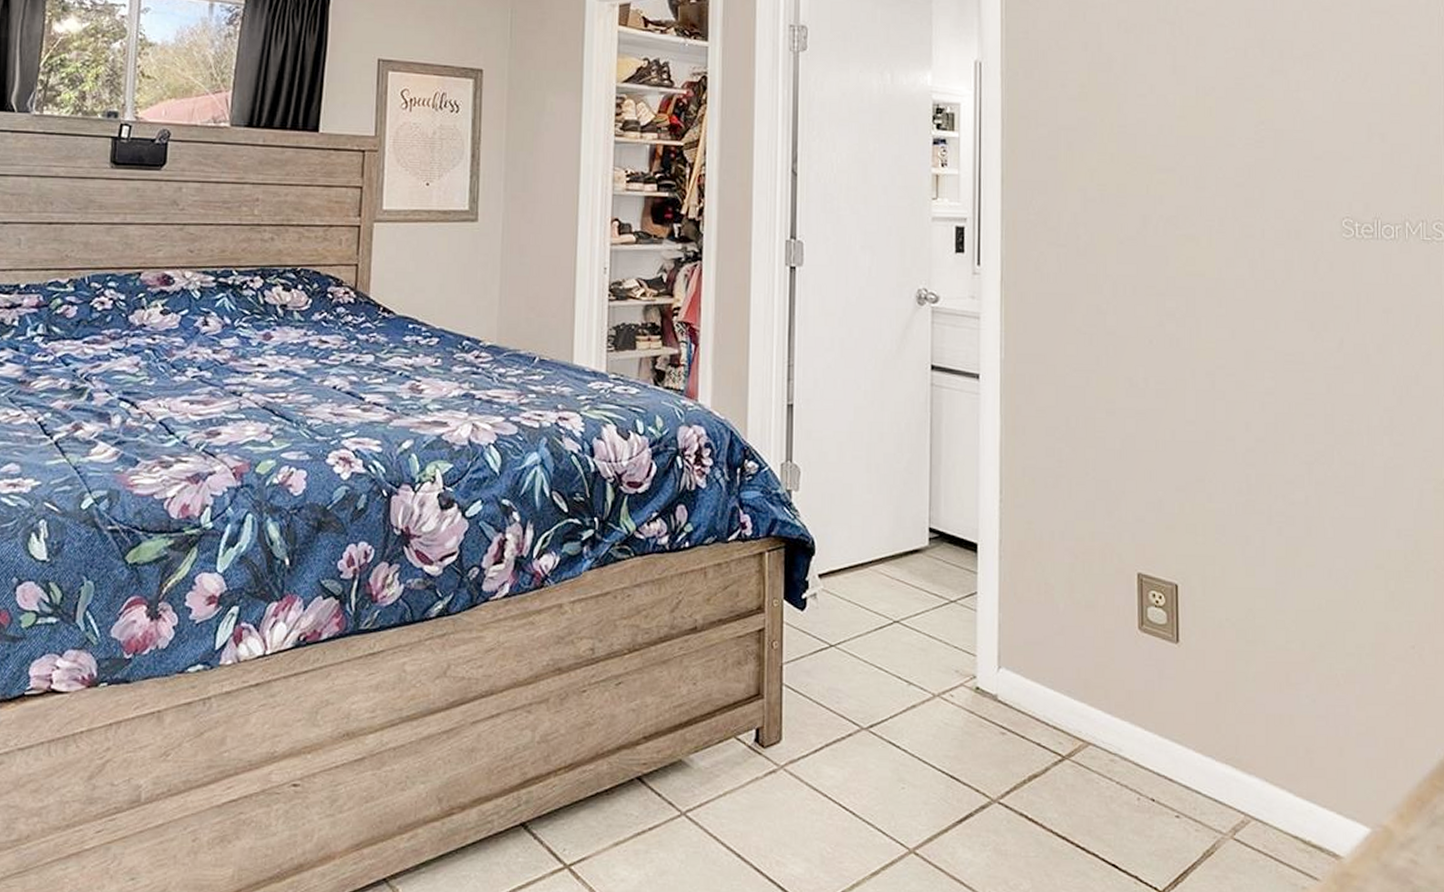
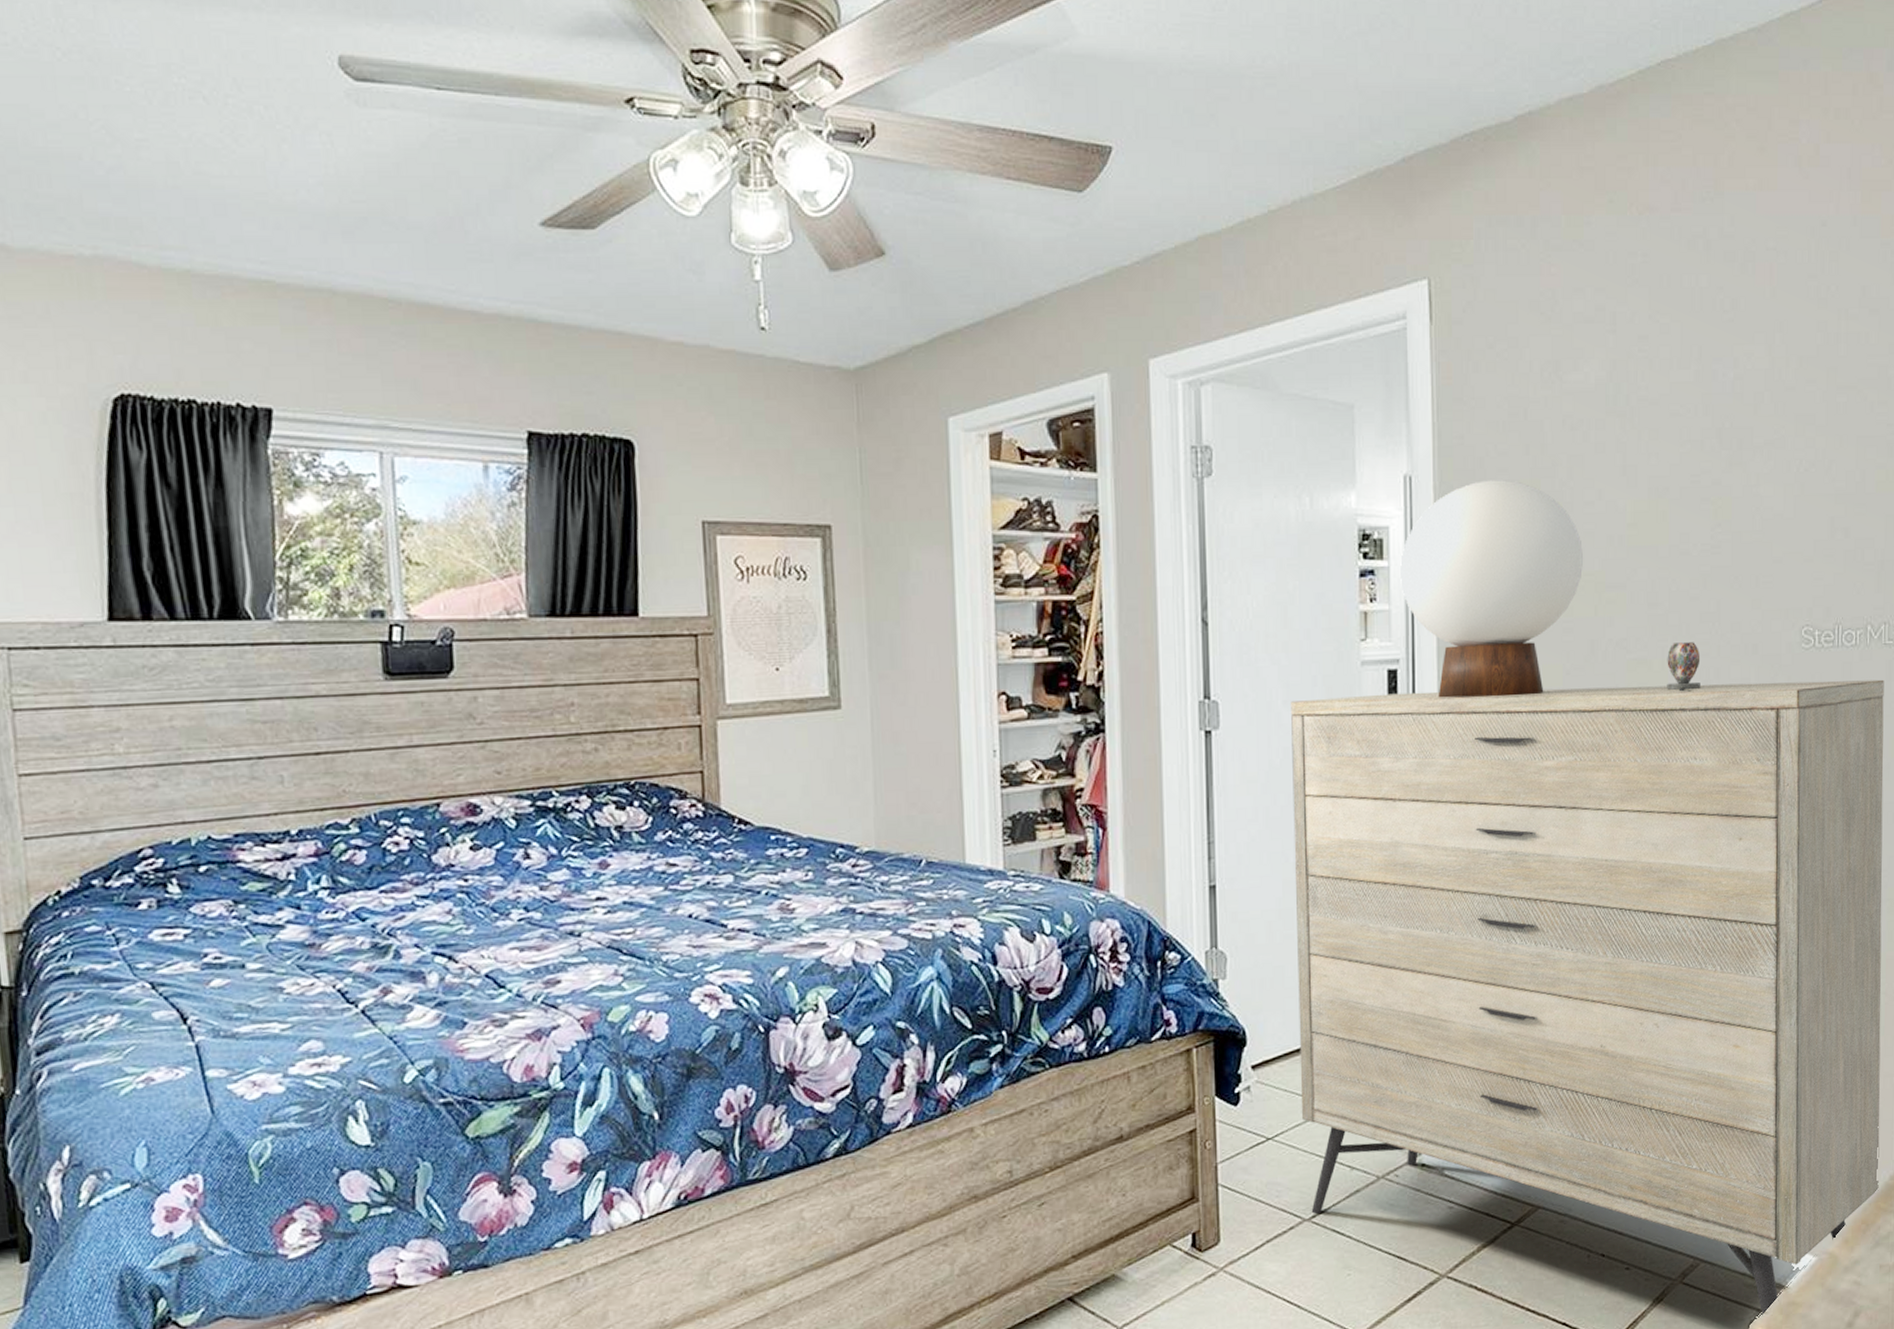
dresser: none [863,246,1433,883] -> present [1291,679,1884,1316]
table lamp: none [969,70,1135,260] -> present [1400,480,1583,698]
decorative vase: none [1214,223,1246,268] -> present [1667,642,1701,692]

